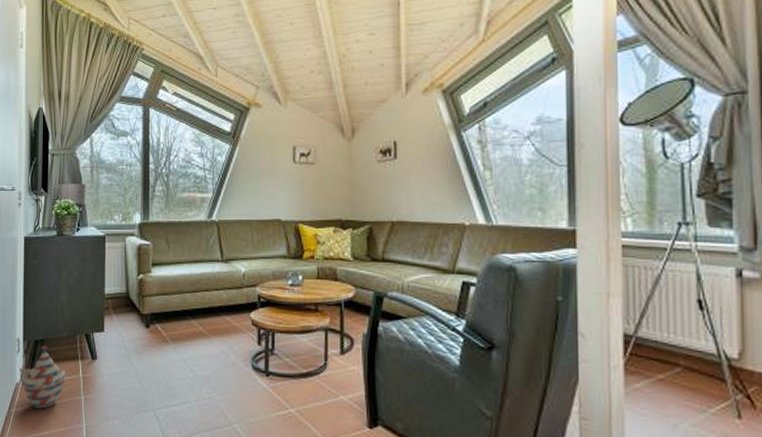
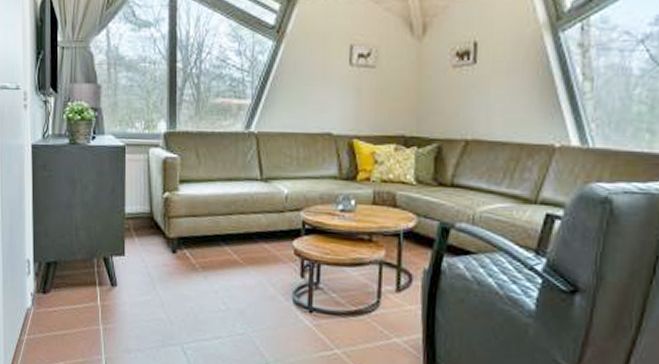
woven basket: present [22,346,67,409] -> none [33,269,84,337]

